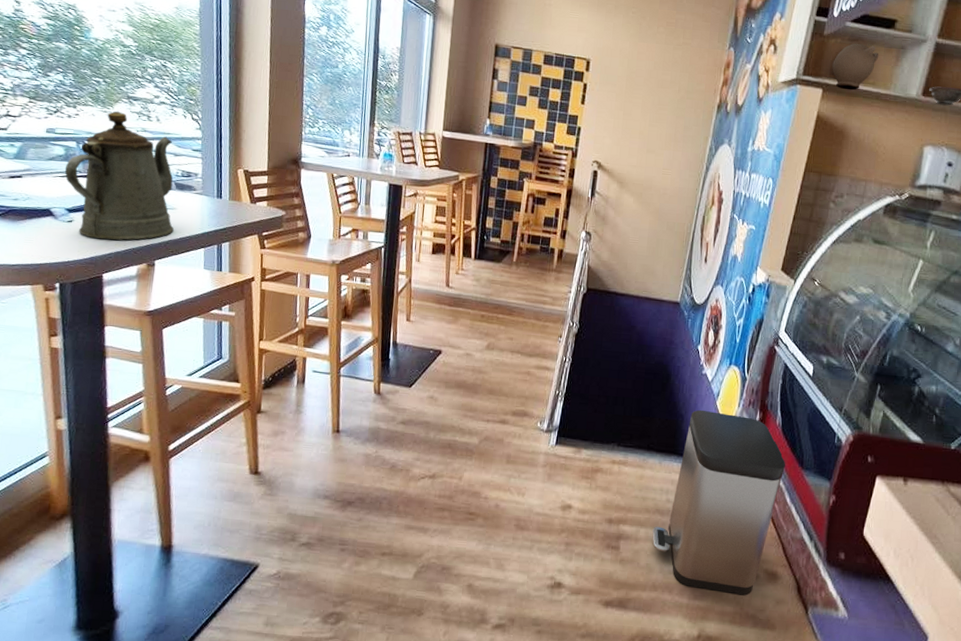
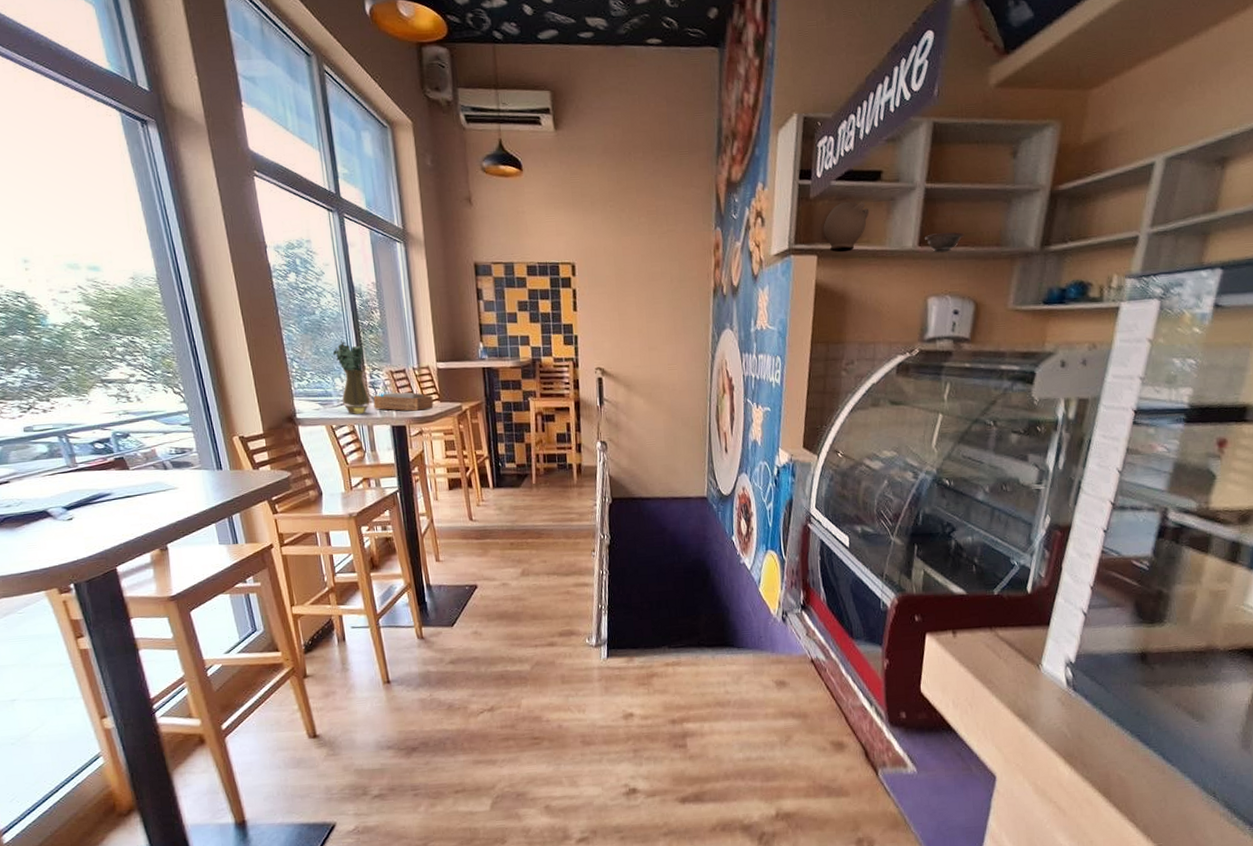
coffee pot: present [64,110,174,241] -> none [52,397,180,533]
vase: none [347,96,377,168] -> present [332,340,370,414]
napkin holder: none [376,152,433,174] -> present [373,392,434,412]
pedal bin: present [652,409,785,596] -> none [716,598,836,771]

